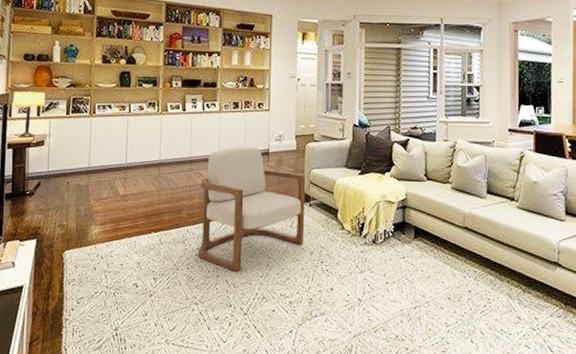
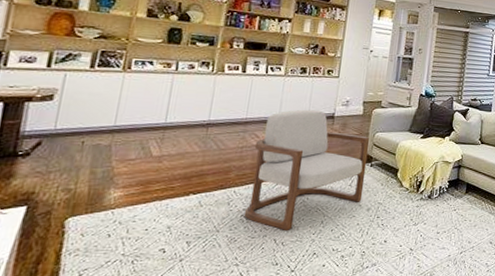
table lamp: present [12,90,45,138] -> none [9,38,63,92]

